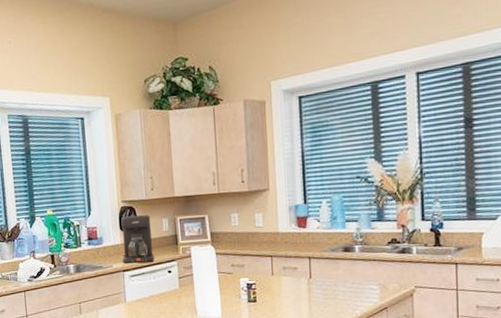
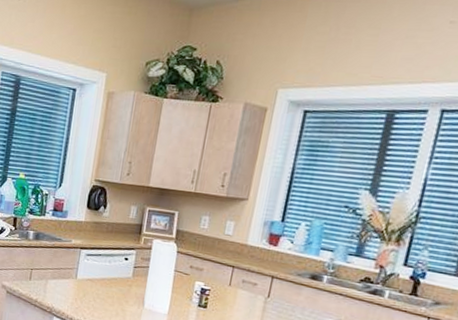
coffee maker: present [121,215,154,263] -> none [82,195,119,246]

